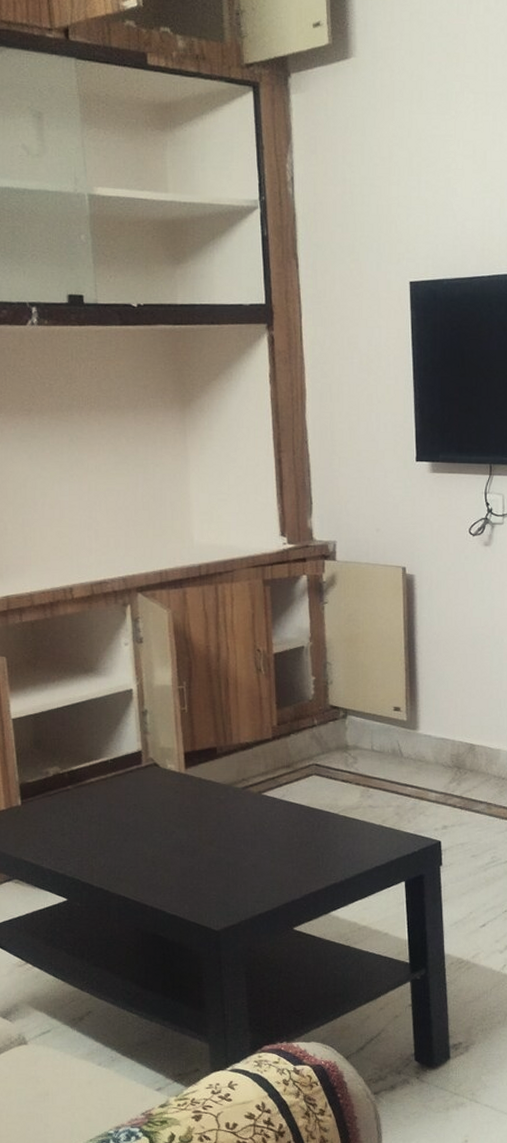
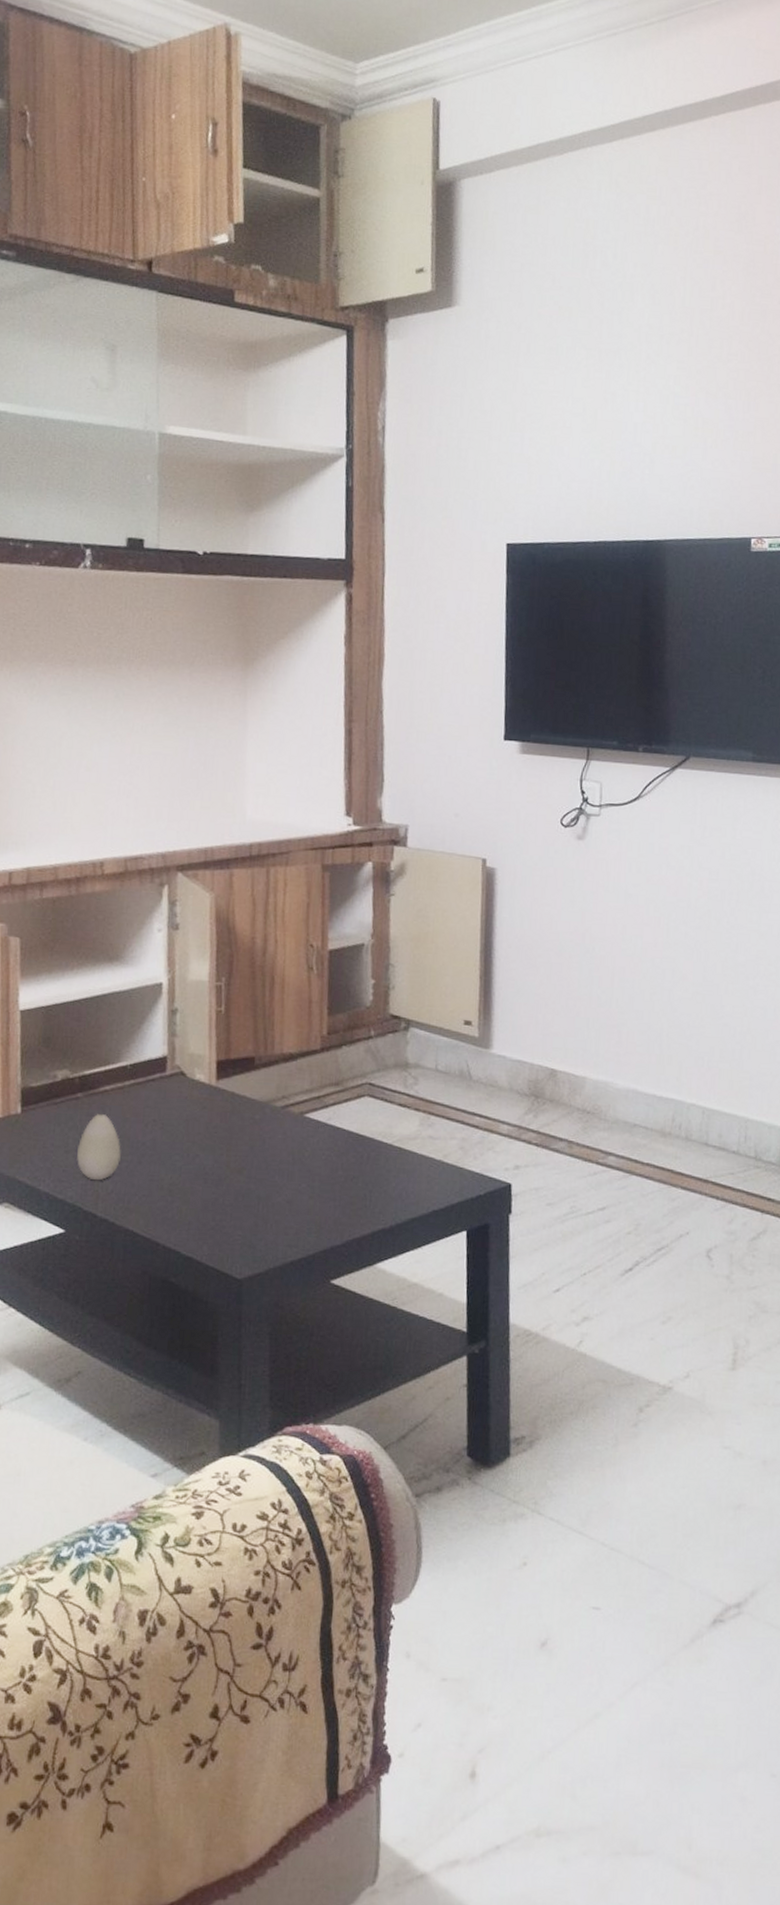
decorative egg: none [72,801,109,857] -> present [77,1113,121,1181]

